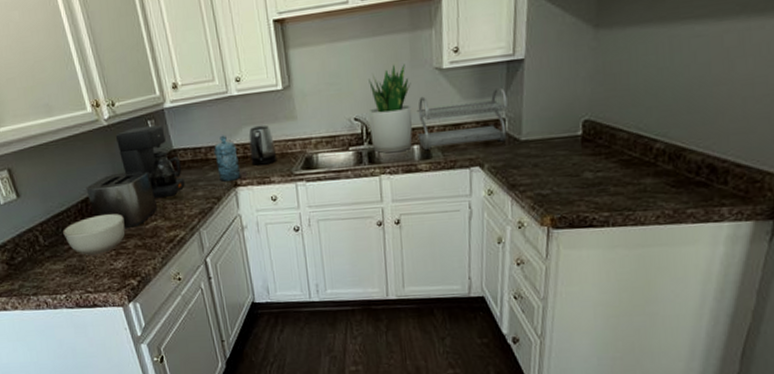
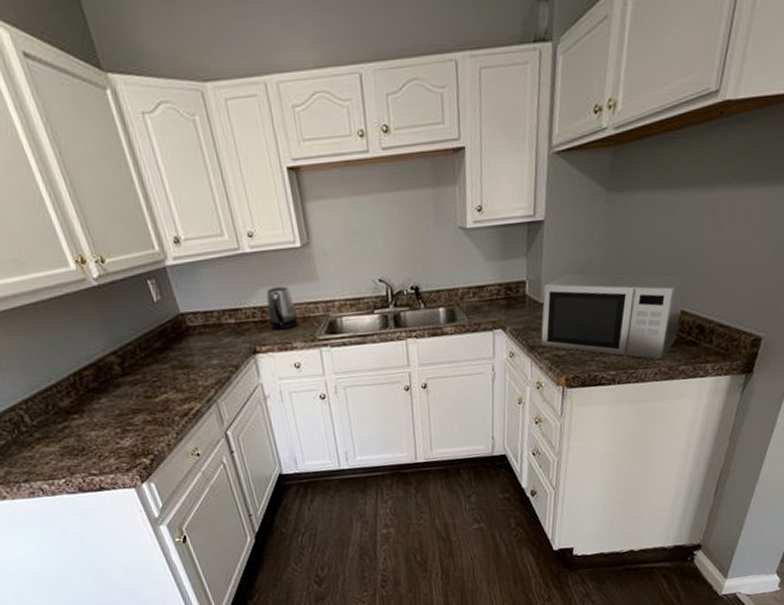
bowl: present [63,213,126,257] -> none [54,386,131,436]
toaster: present [86,170,157,228] -> none [78,337,167,402]
coffee maker: present [115,125,185,198] -> none [108,285,197,368]
canister: present [214,135,241,182] -> none [227,297,261,348]
planter: present [368,64,413,154] -> none [392,222,438,317]
dish rack: present [416,86,509,151] -> none [441,248,530,314]
microwave: none [522,110,693,202] -> present [541,273,688,360]

